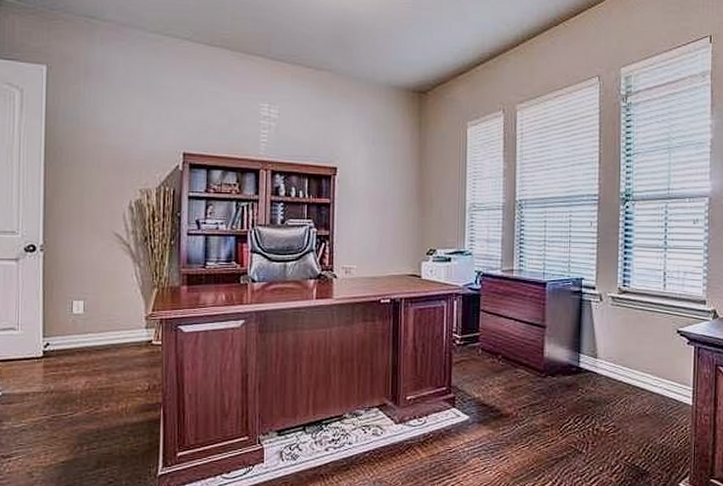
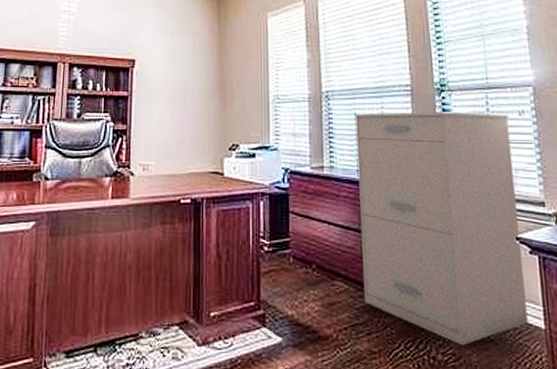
filing cabinet: none [542,220,684,420] -> present [354,112,528,346]

